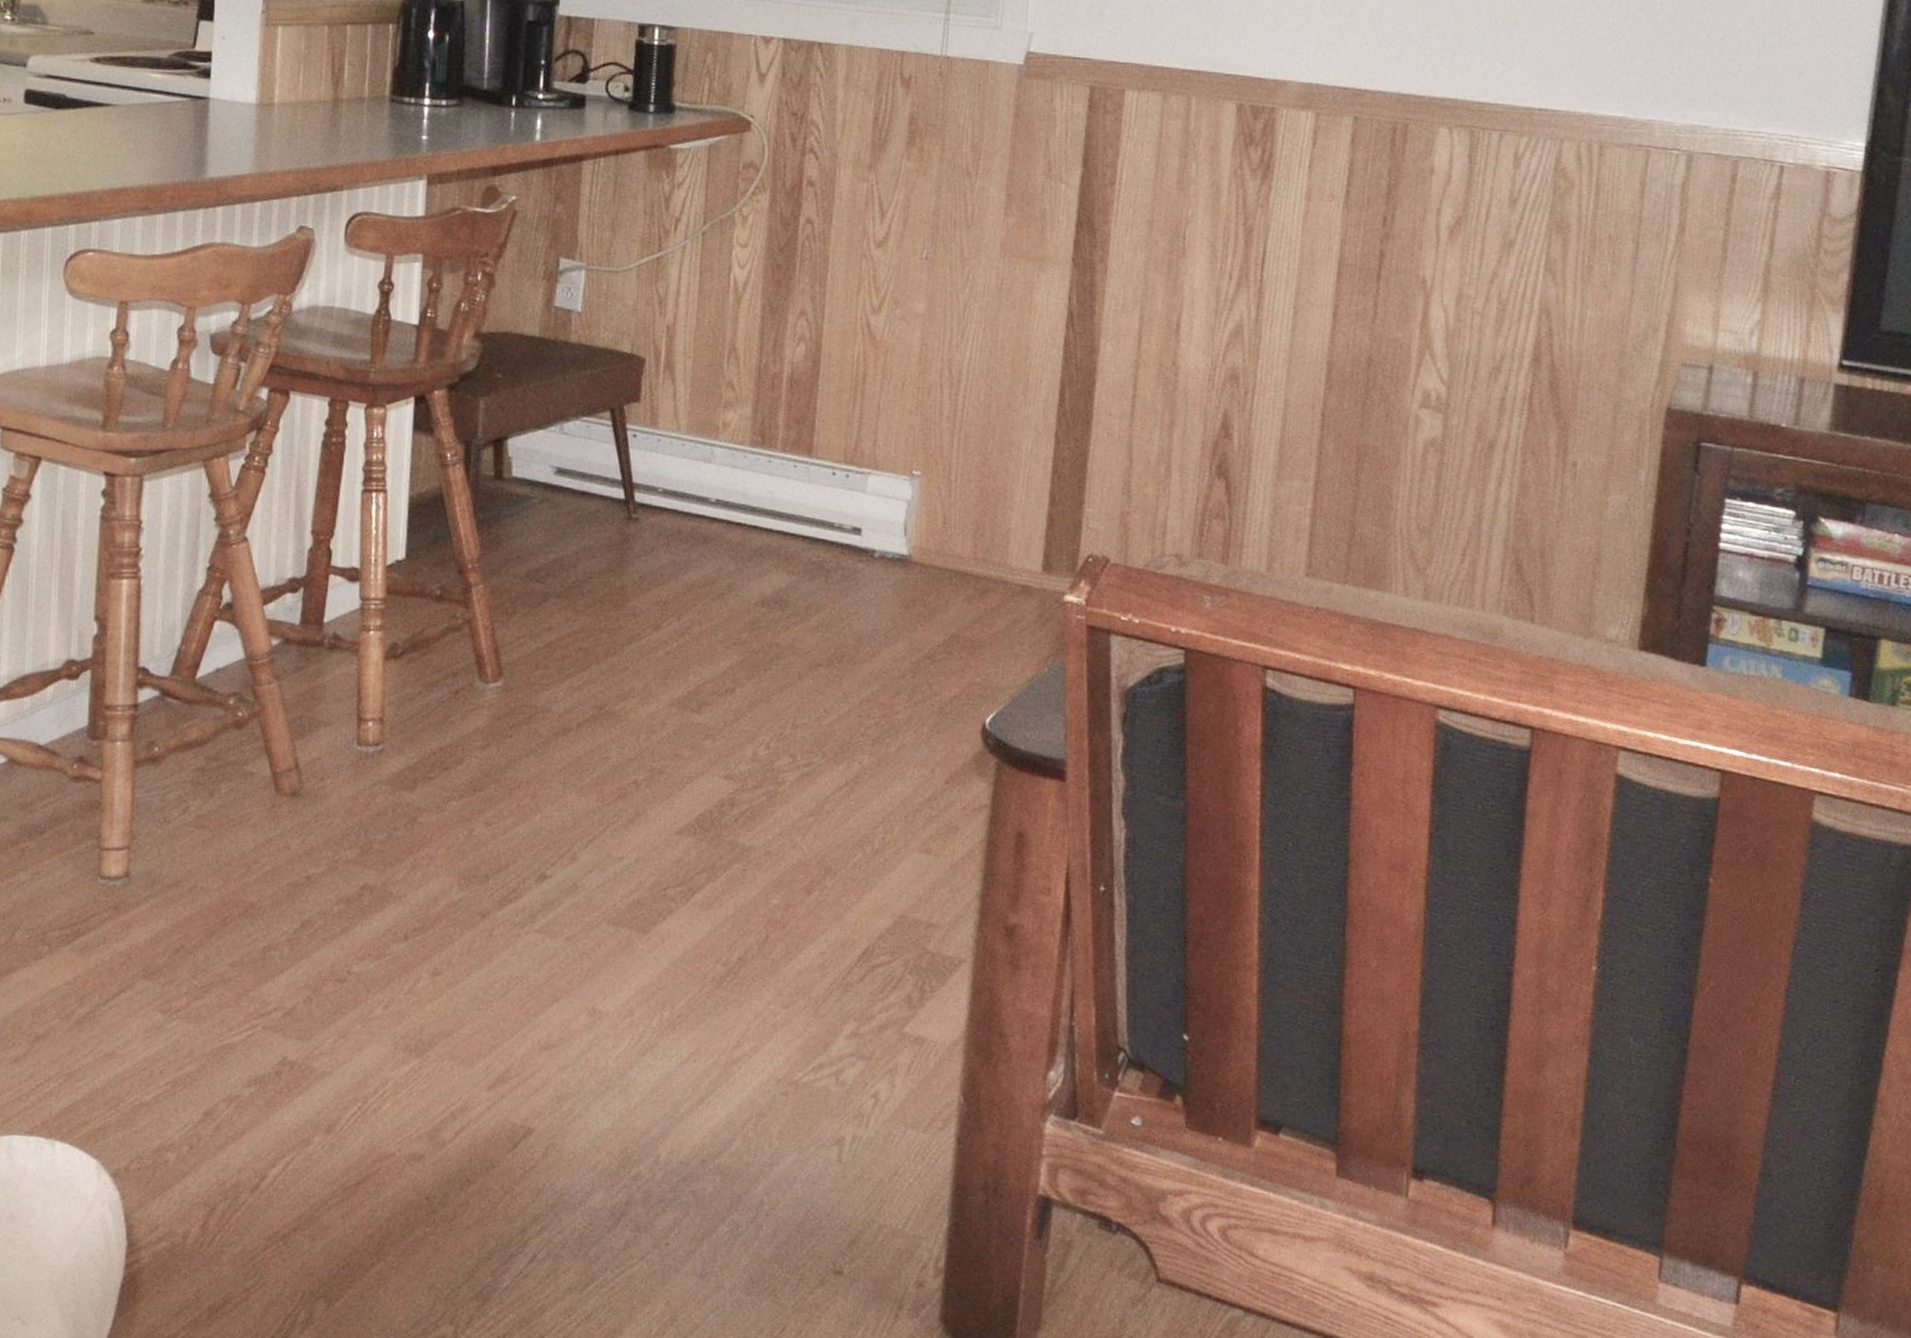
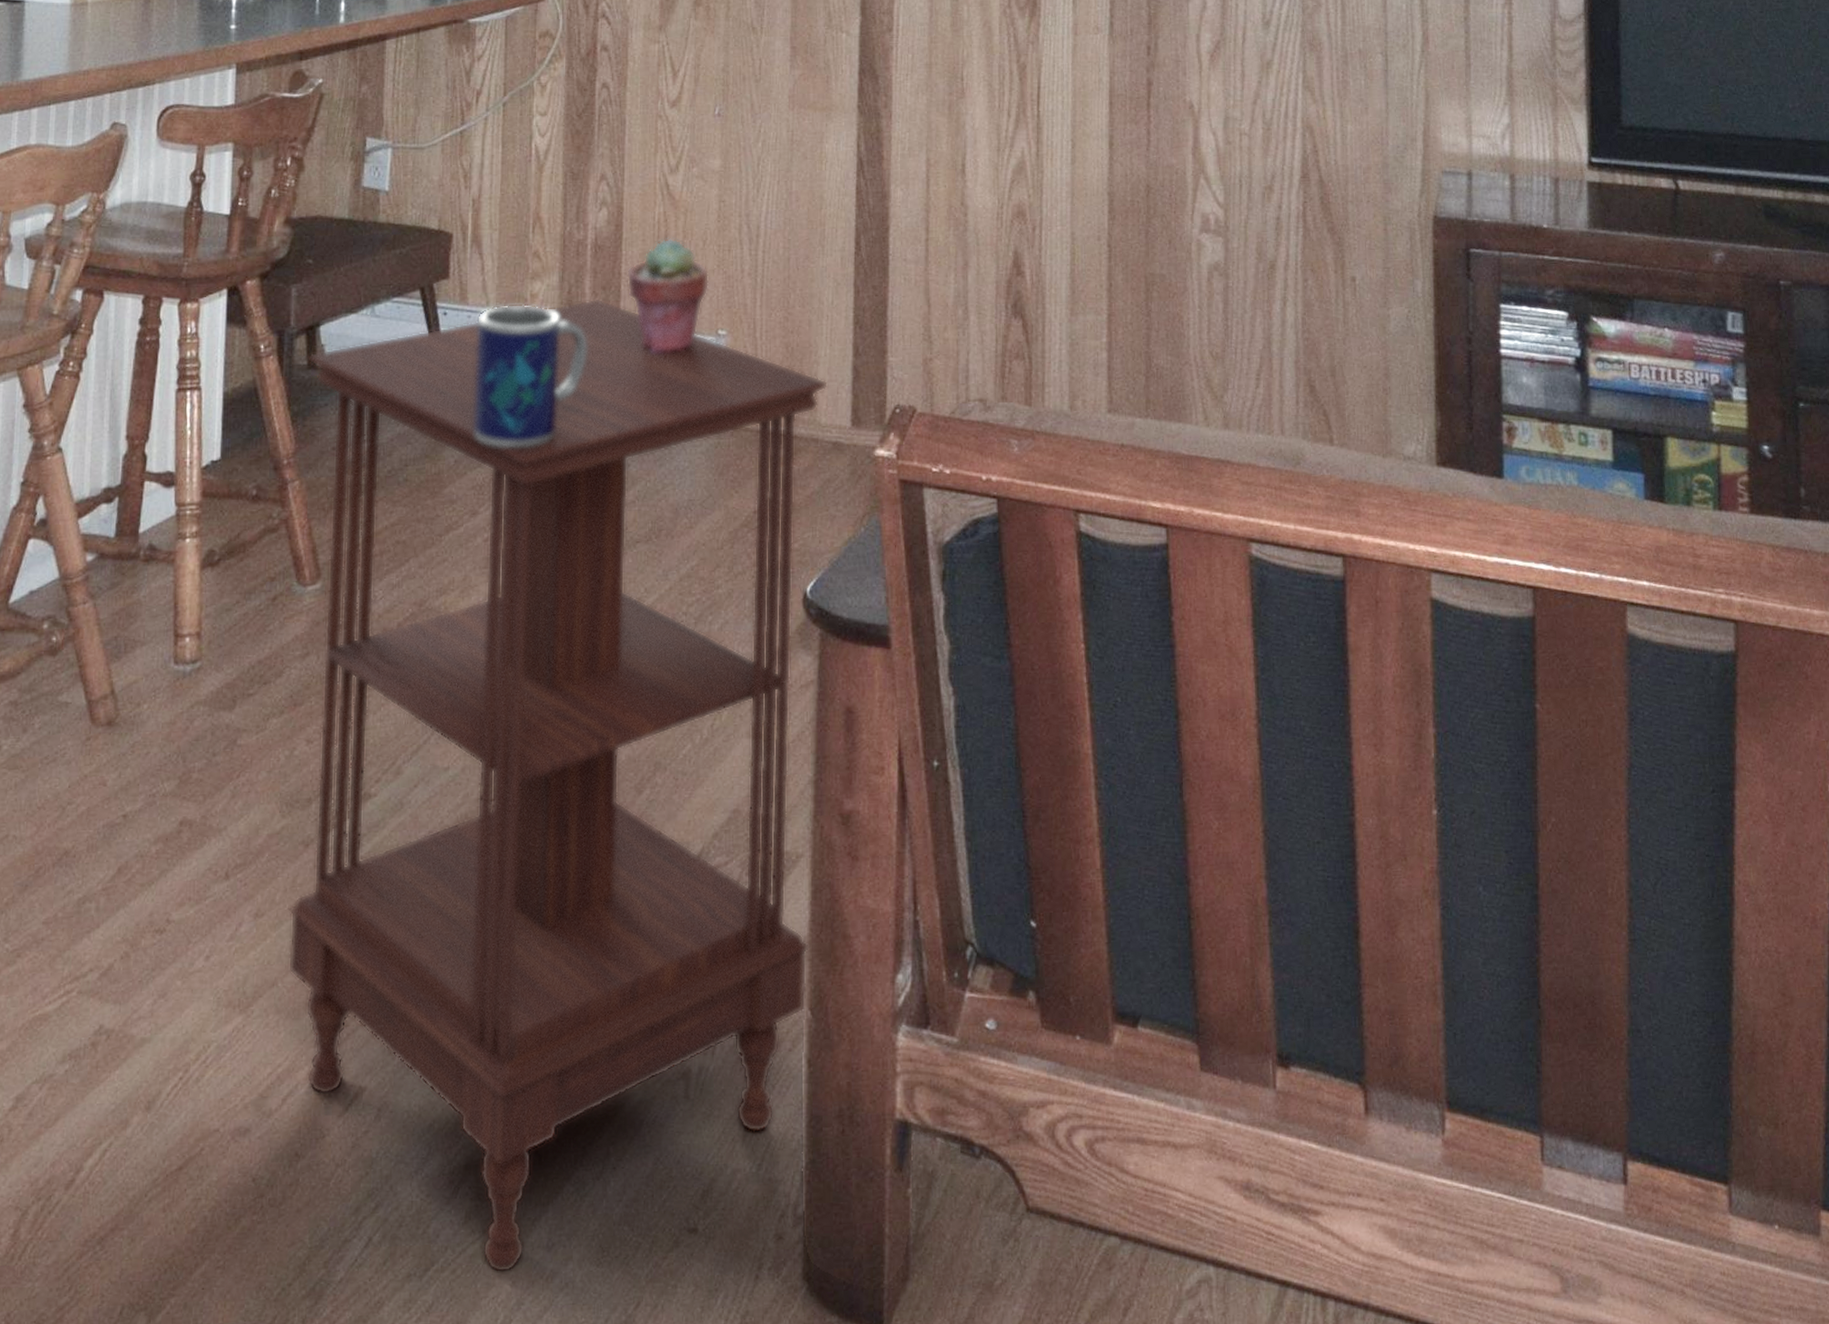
side table: none [462,431,1021,1294] -> present [287,298,827,1274]
mug: none [659,430,778,569] -> present [473,303,587,448]
potted succulent: none [821,376,907,489] -> present [626,237,710,353]

